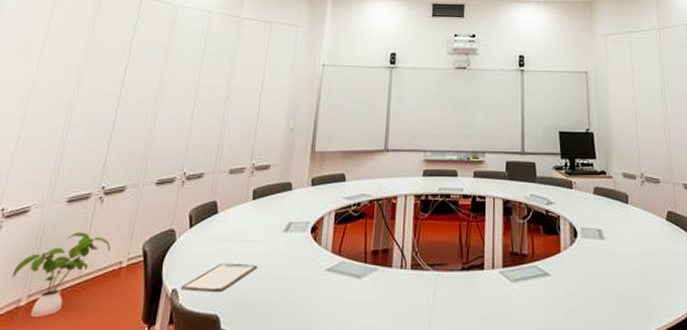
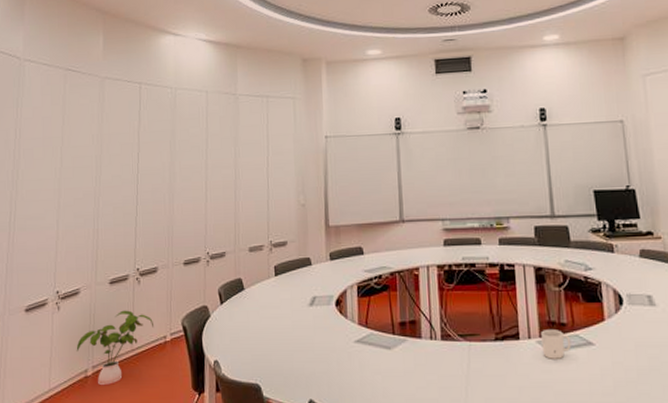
clipboard: present [180,263,257,292] -> none [221,336,289,363]
mug: none [504,260,530,289] -> present [541,330,571,359]

